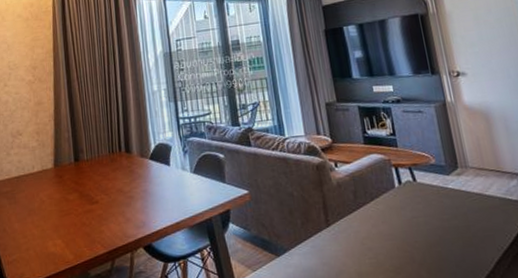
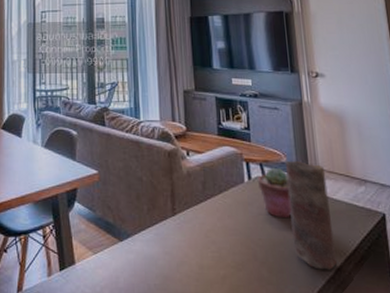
potted succulent: none [408,170,446,220] -> present [258,168,292,219]
candle: none [433,160,496,266] -> present [284,160,338,270]

